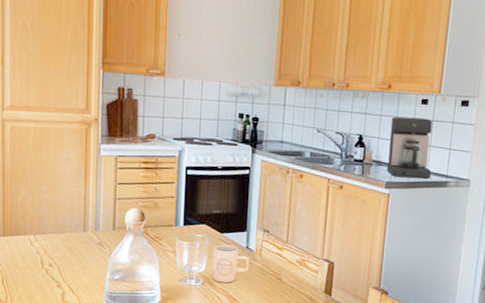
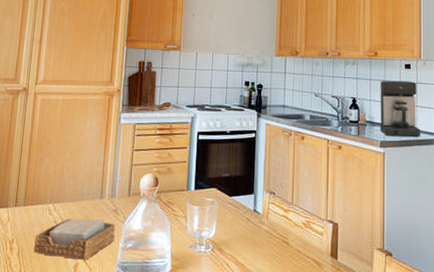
napkin holder: none [18,249,101,289] -> present [33,218,115,260]
mug: present [211,244,249,283] -> none [221,207,257,249]

